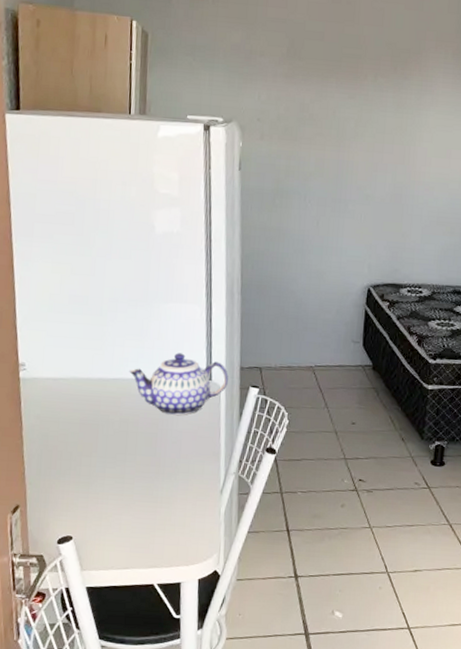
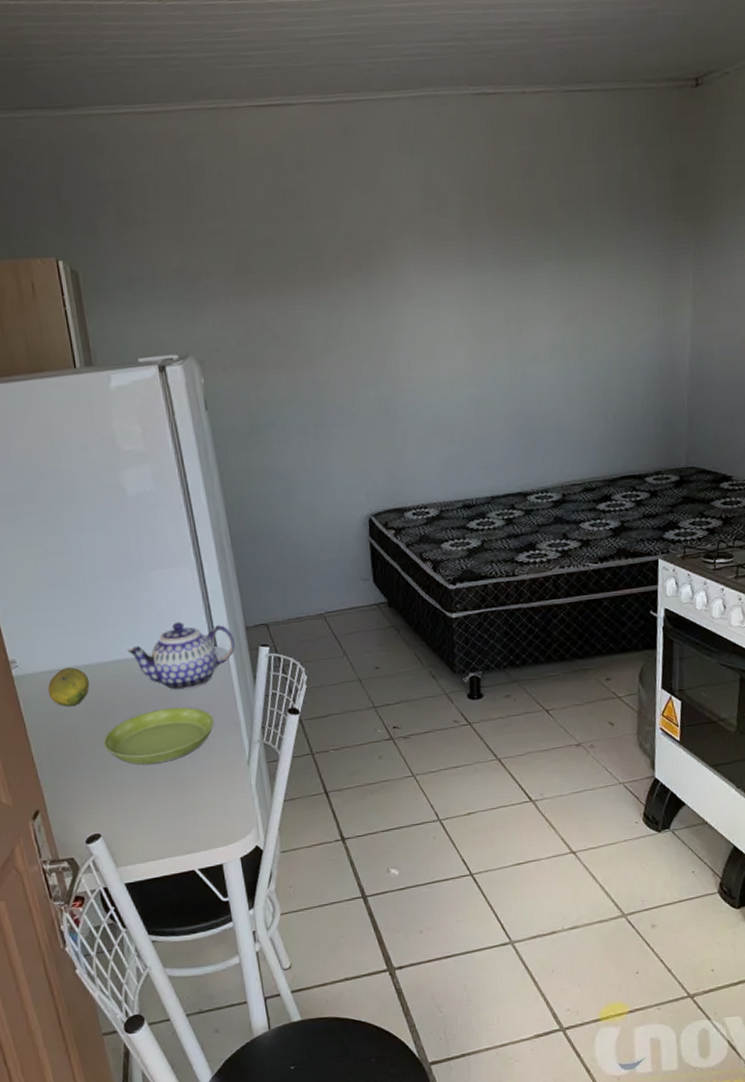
fruit: none [49,378,89,414] -> present [47,667,90,707]
saucer: none [91,429,197,480] -> present [103,707,215,765]

